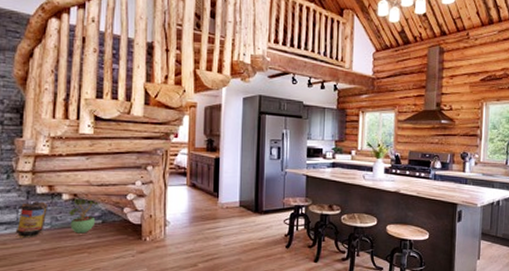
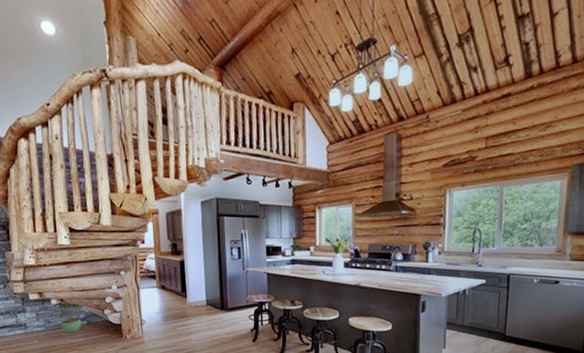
trash can: present [15,201,47,240] -> none [17,307,41,340]

